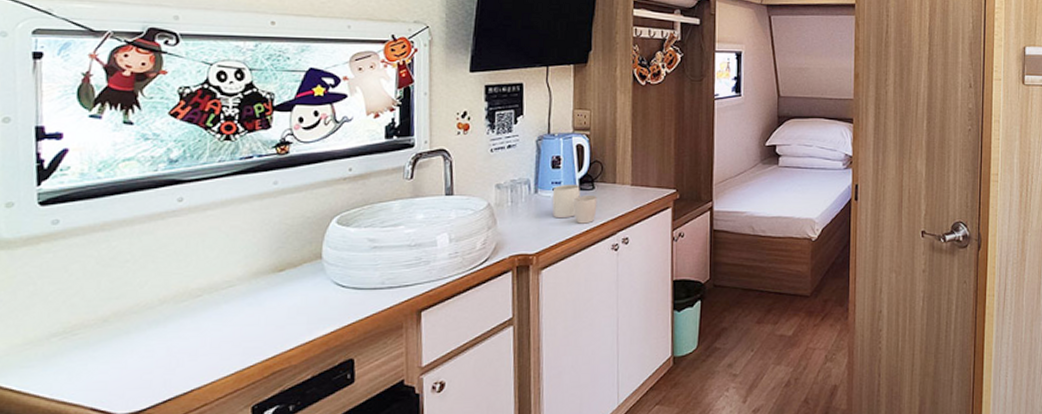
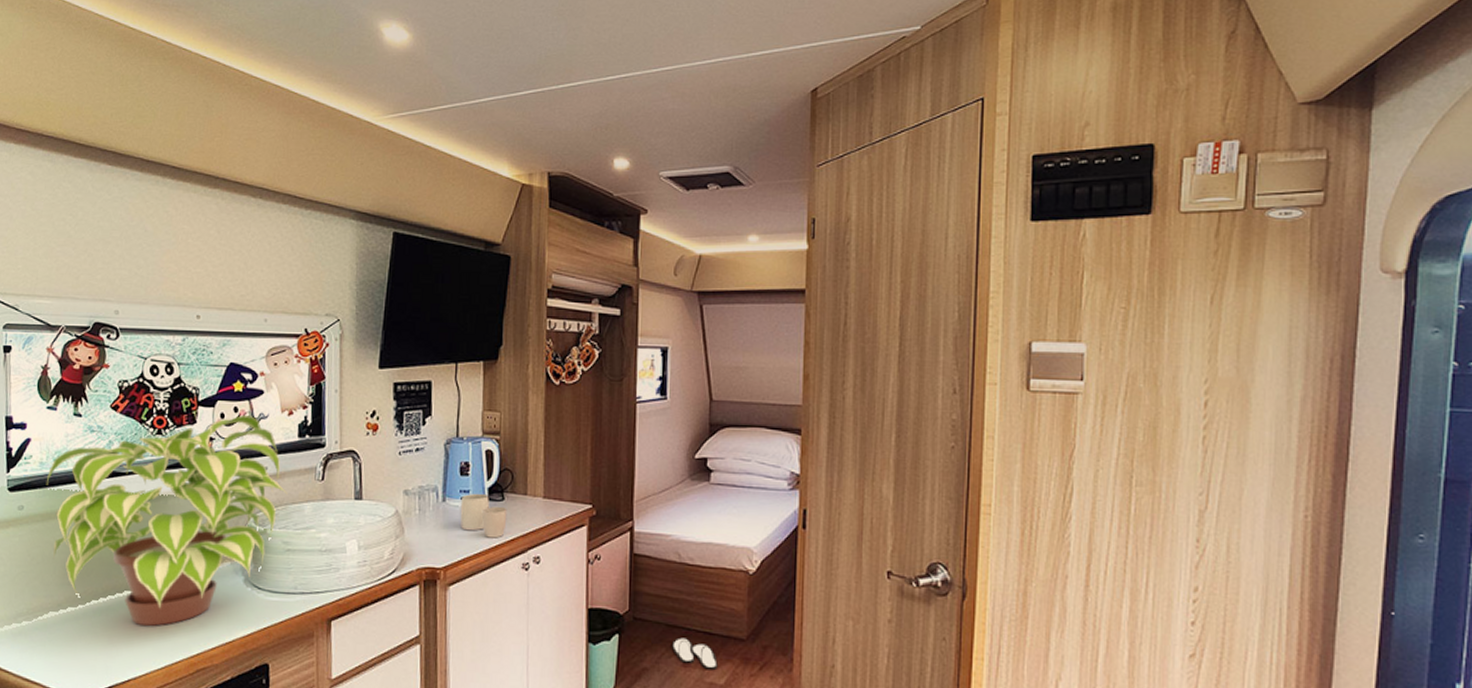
plant: none [89,119,374,333] -> present [47,415,288,626]
slippers: none [748,299,787,325] -> present [672,638,718,671]

